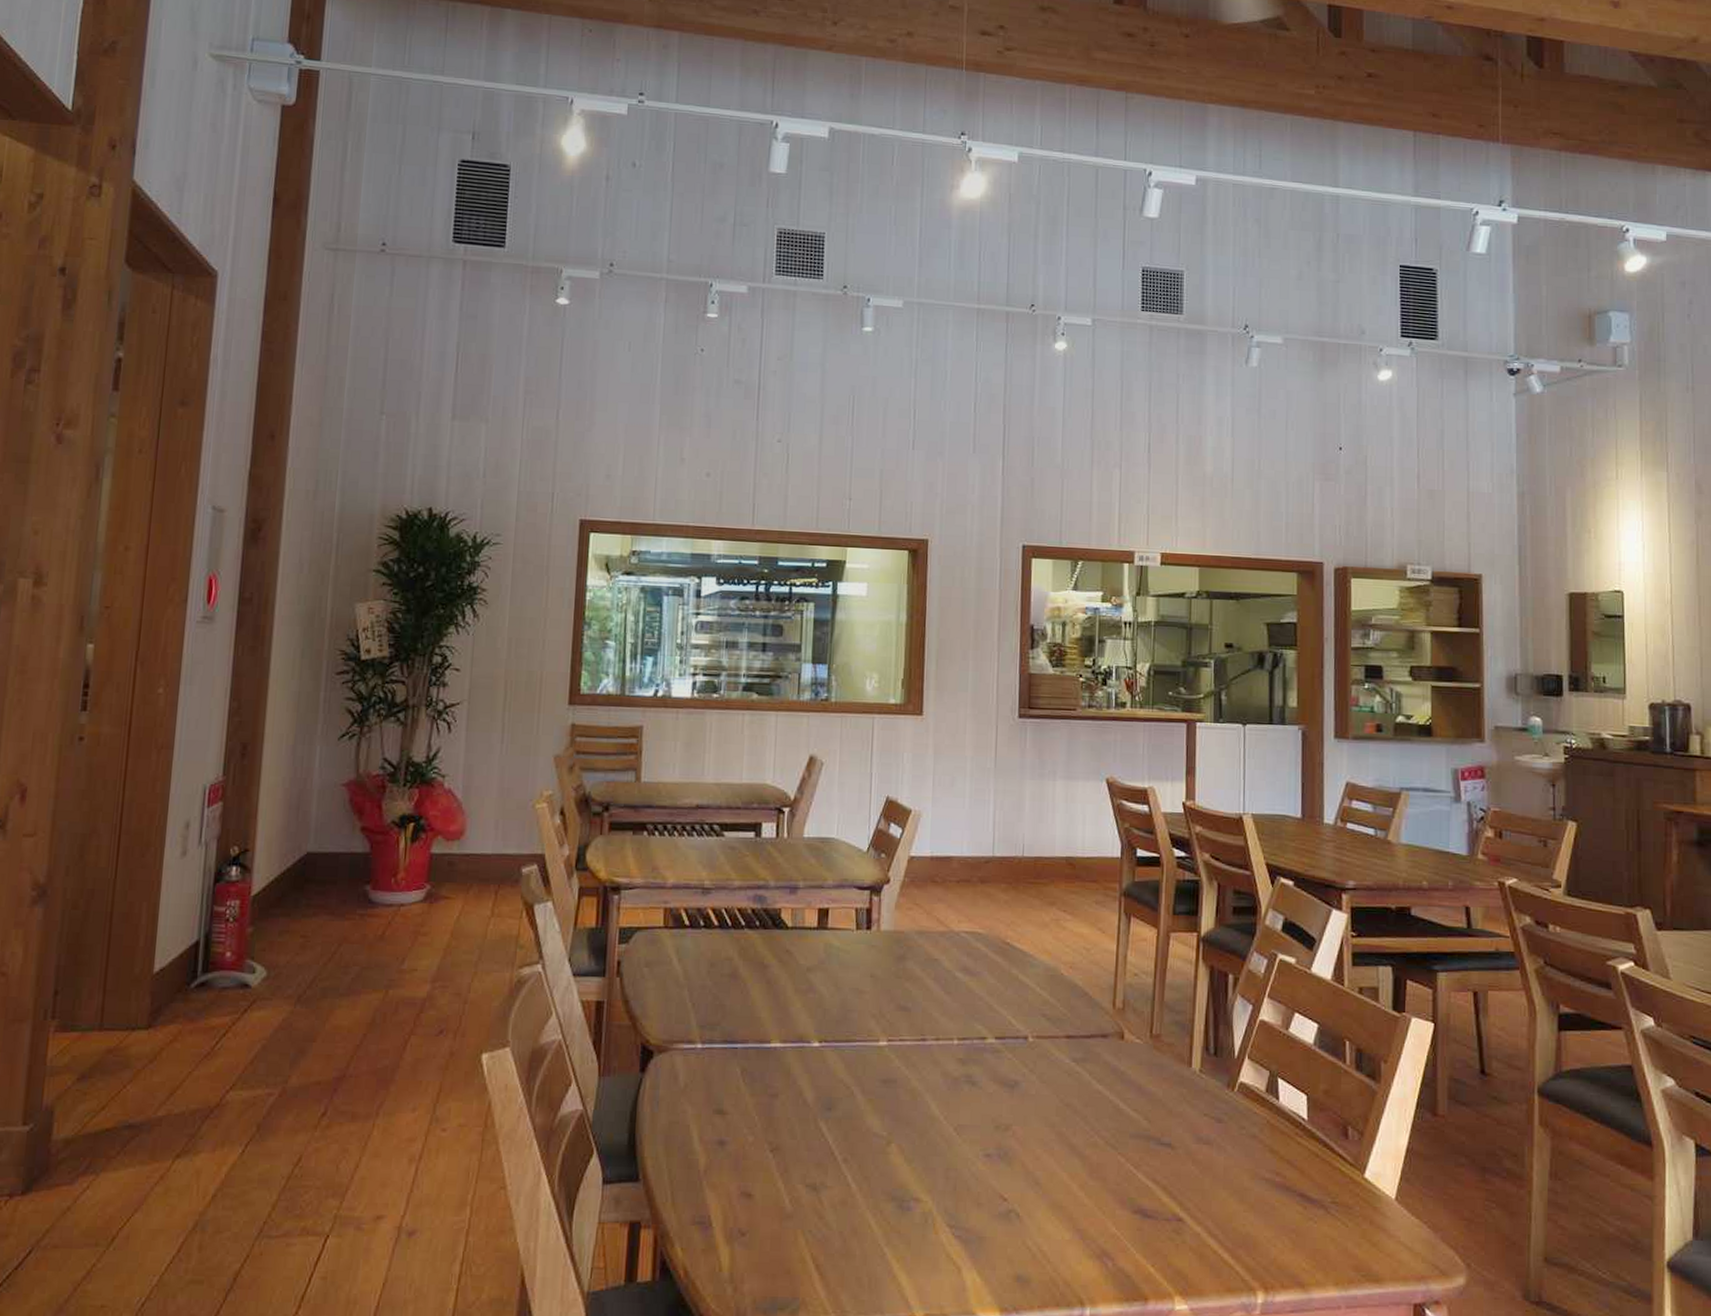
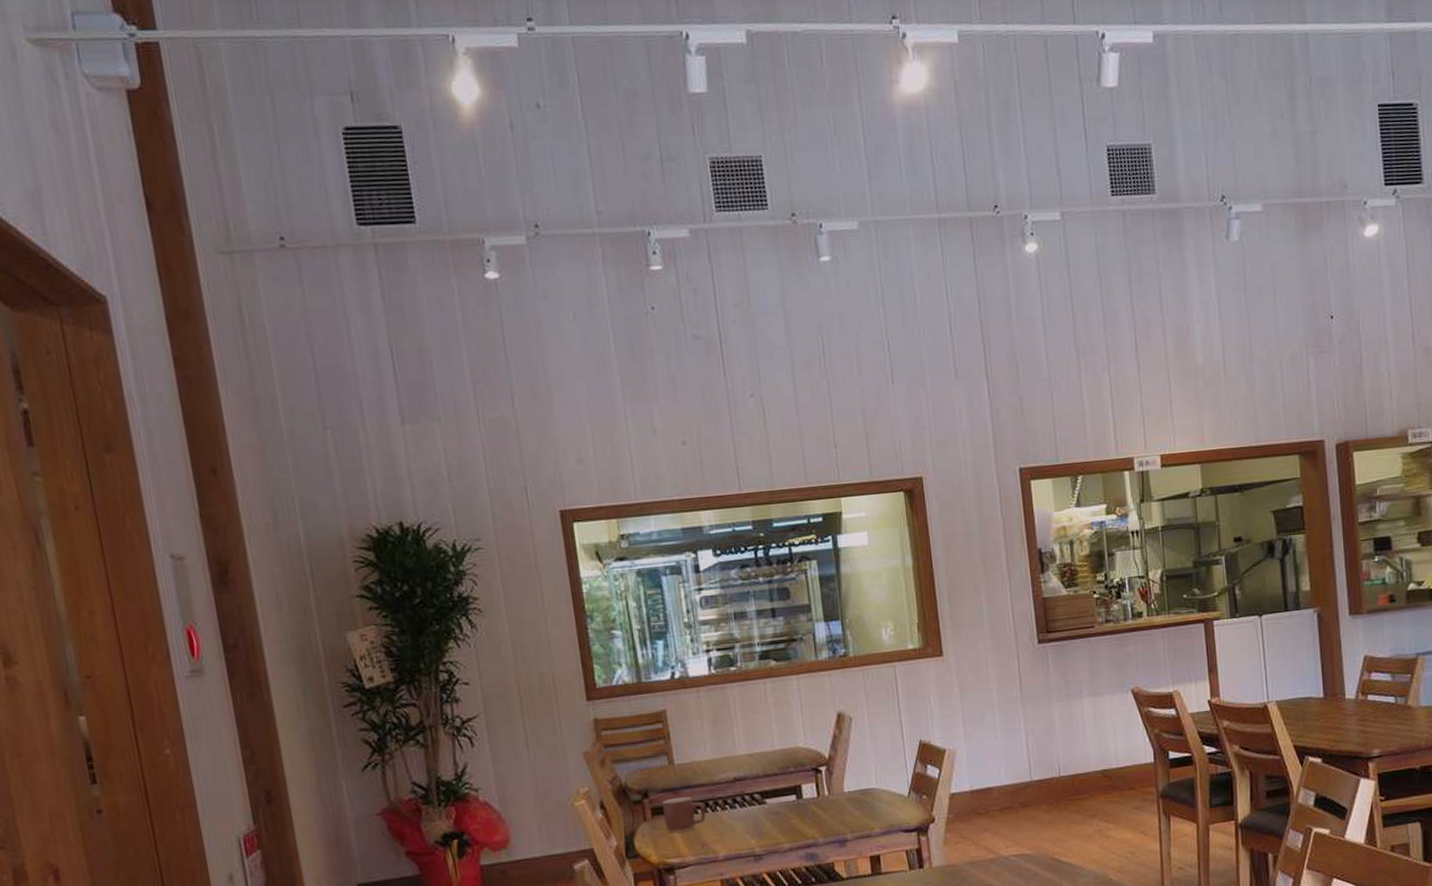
mug: none [620,815,662,853] -> present [662,796,706,834]

